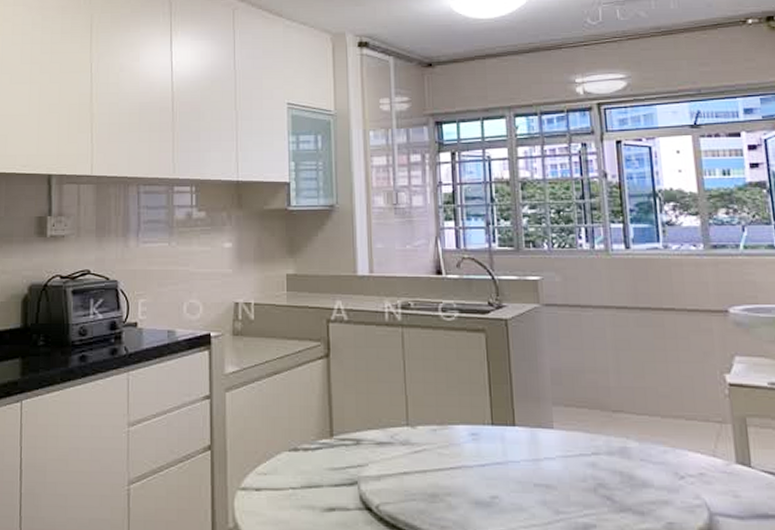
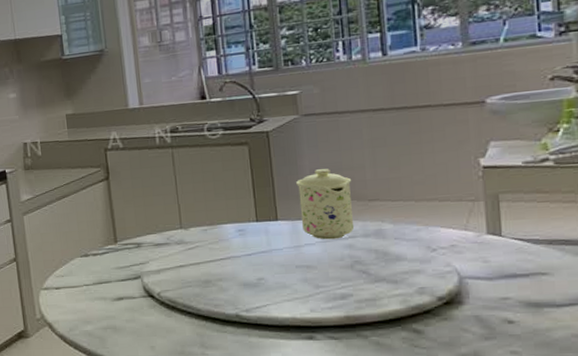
mug: none [536,369,598,455] -> present [296,169,355,240]

